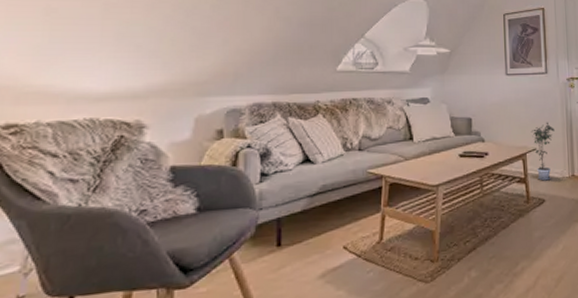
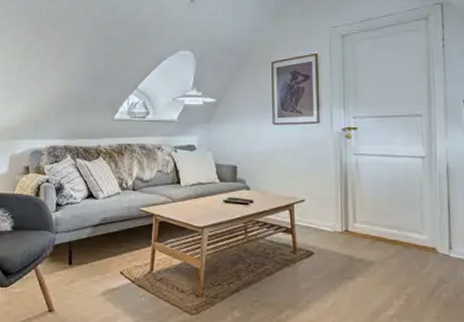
potted plant: present [531,122,555,181] -> none [299,173,326,234]

